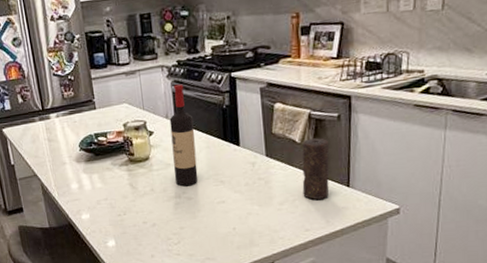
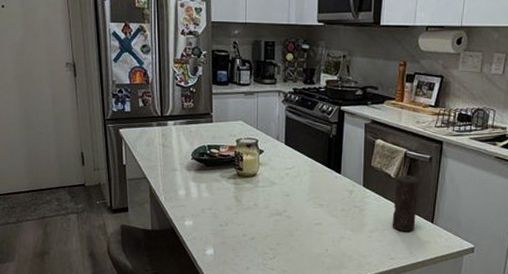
wine bottle: present [169,84,198,186] -> none [277,110,302,205]

